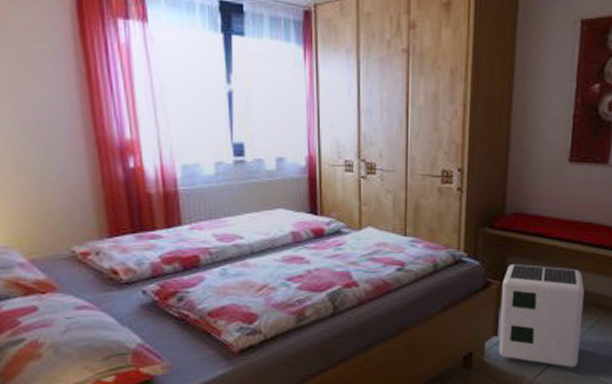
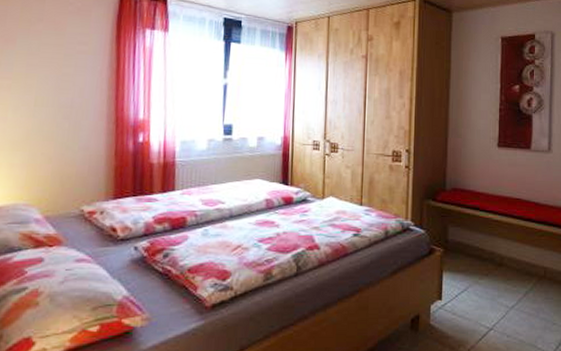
air purifier: present [498,263,585,368] -> none [443,233,518,334]

